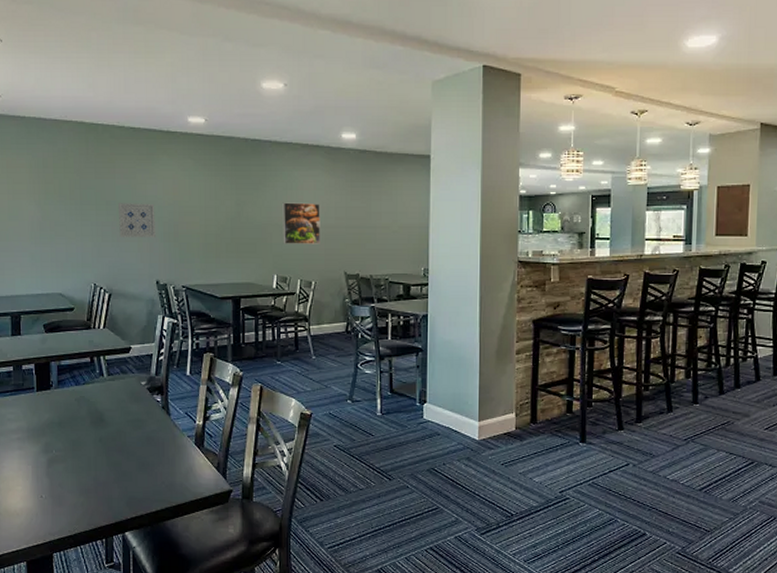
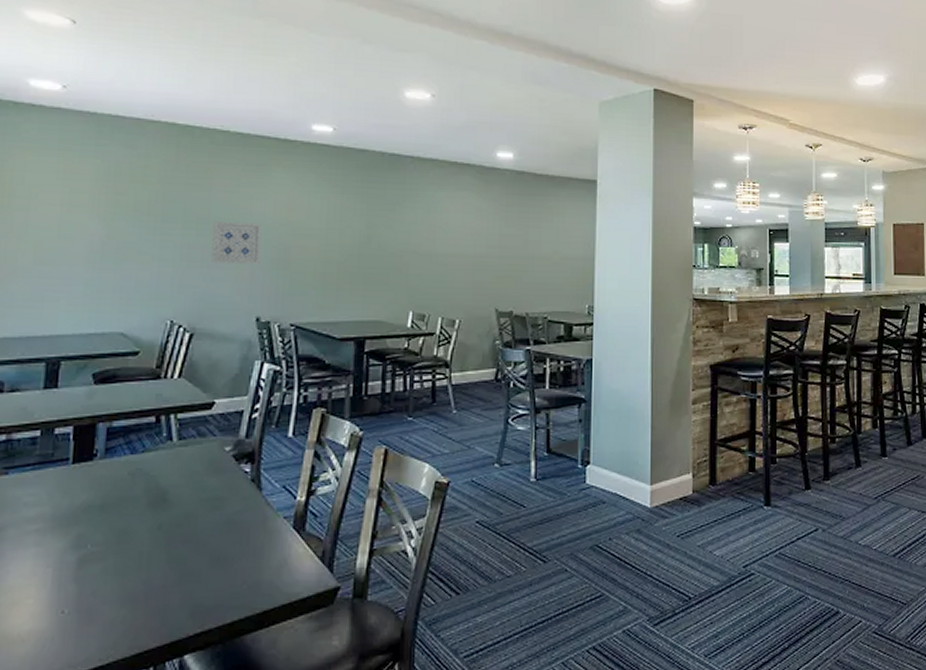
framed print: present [282,202,320,244] -> none [422,226,469,276]

